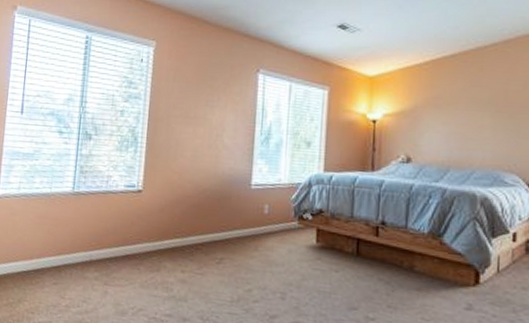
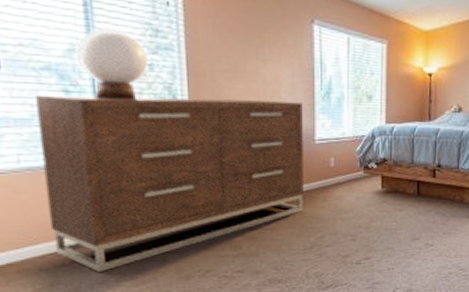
dresser: none [29,134,242,295] -> present [36,94,305,272]
table lamp: none [71,82,121,141] -> present [75,28,148,101]

